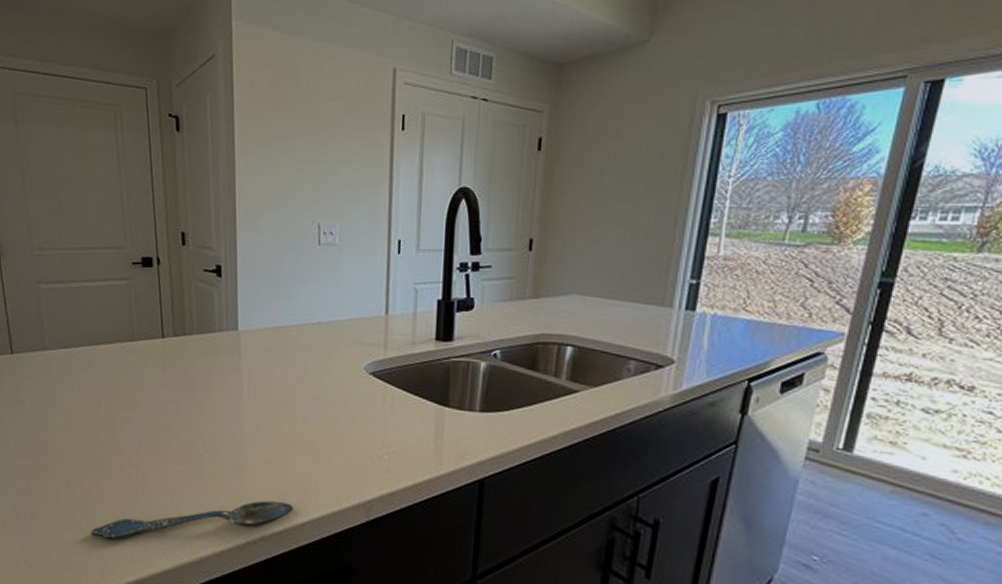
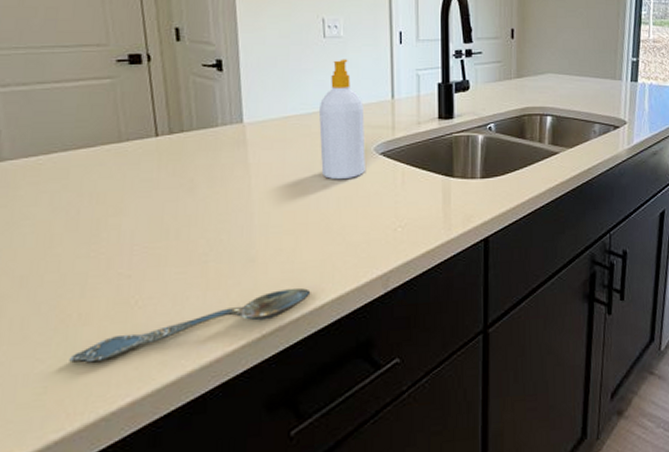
soap bottle: none [309,268,356,397] -> present [318,59,366,180]

